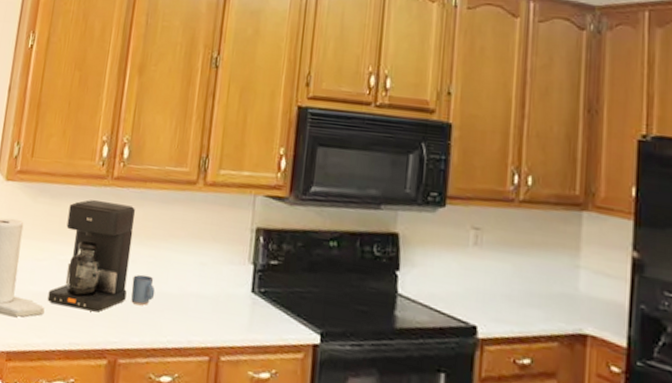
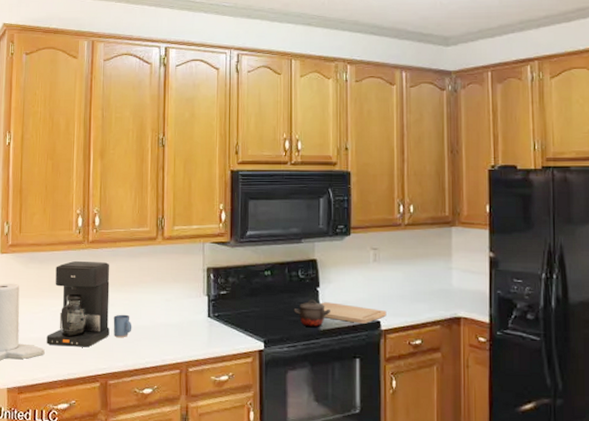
cooking pot: none [362,285,411,324] -> present [293,299,330,328]
cutting board: none [399,291,487,328] -> present [320,302,387,324]

